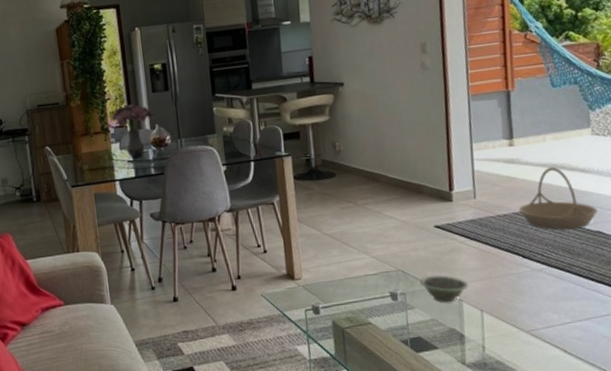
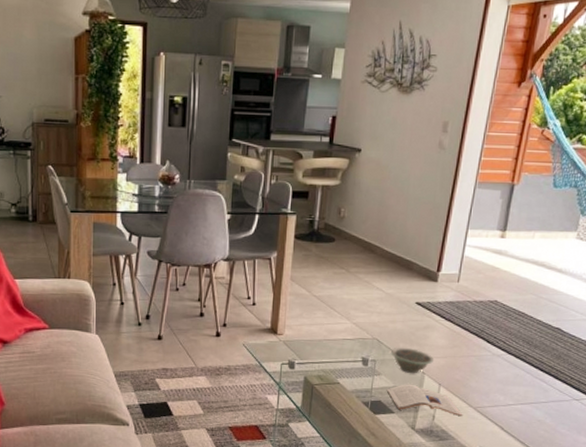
flower arrangement: present [109,103,155,159] -> none [119,134,167,193]
magazine: none [425,314,516,345] -> present [387,384,463,417]
basket: present [518,166,598,230] -> none [494,263,563,323]

